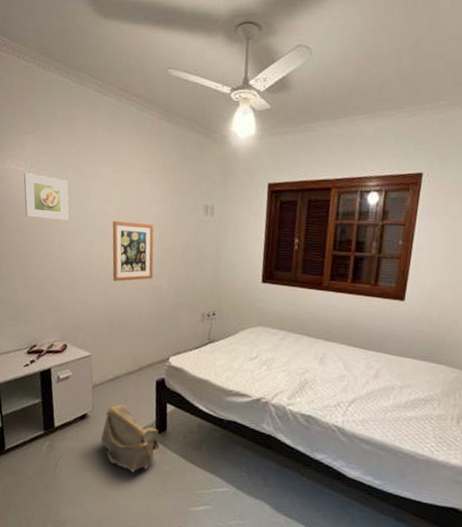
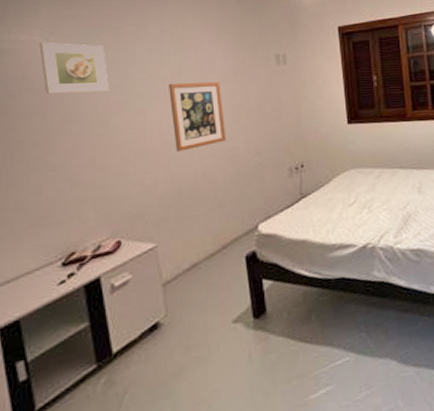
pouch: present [100,405,159,472] -> none [181,296,260,378]

